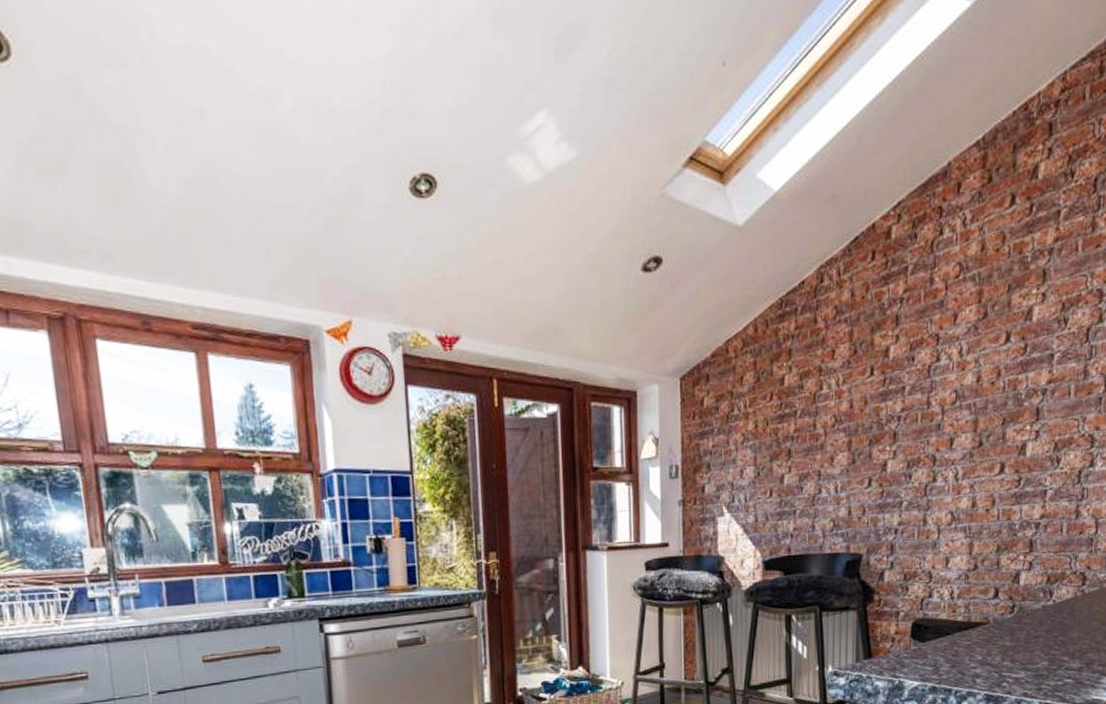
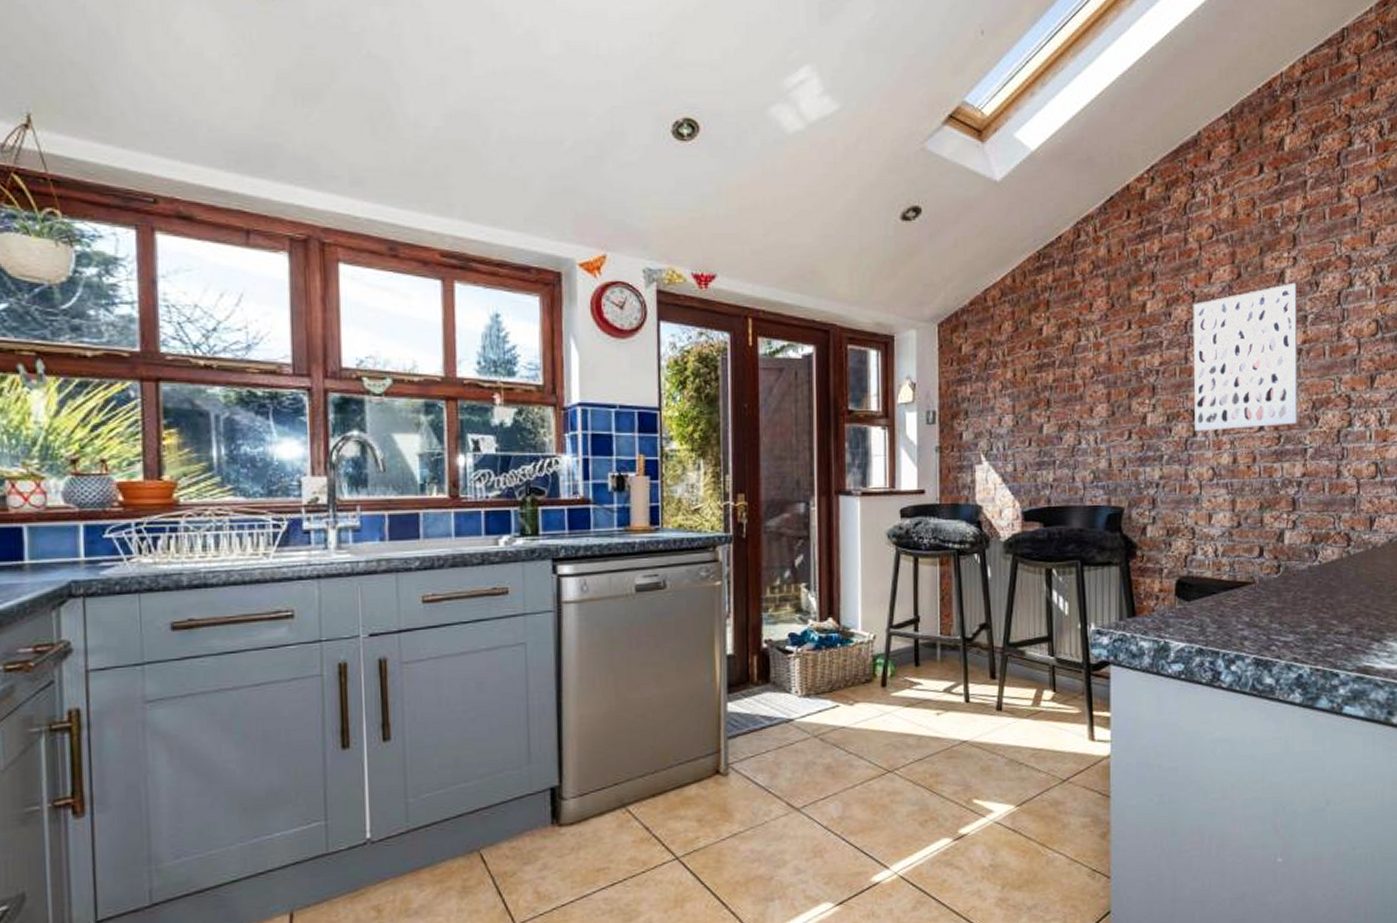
wall art: none [935,321,1044,476] -> present [1193,283,1298,431]

